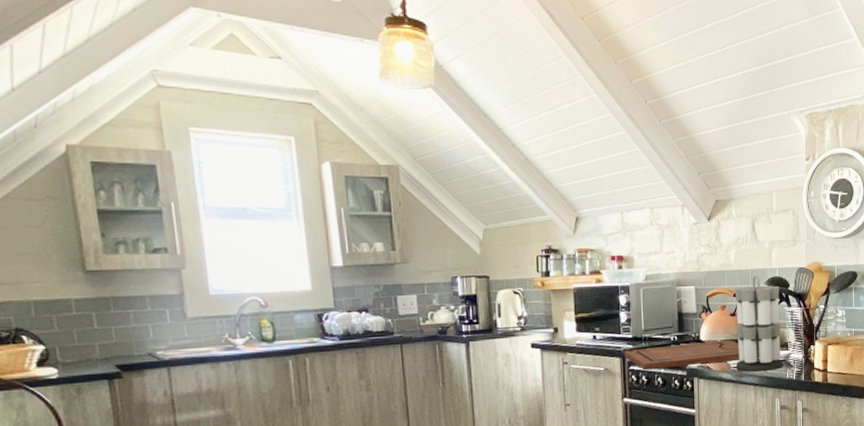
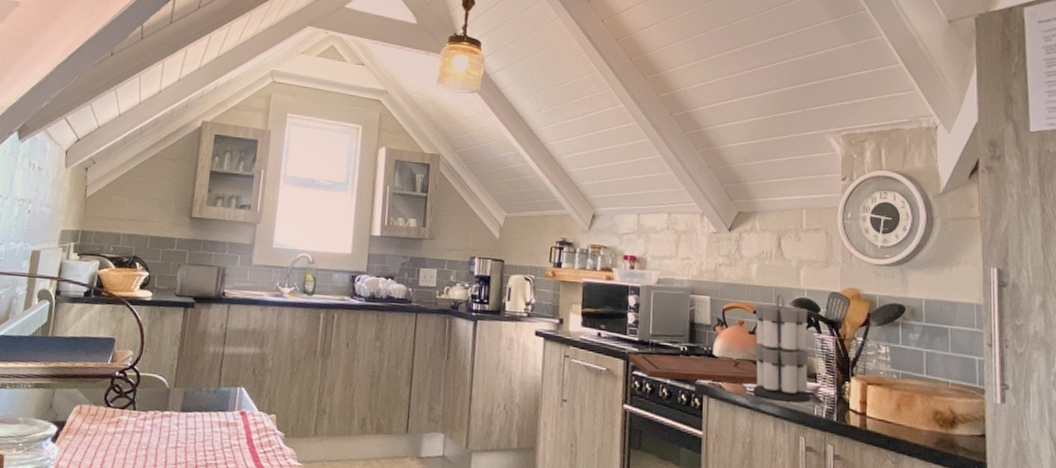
toaster: none [85,323,160,370] -> present [174,262,229,300]

